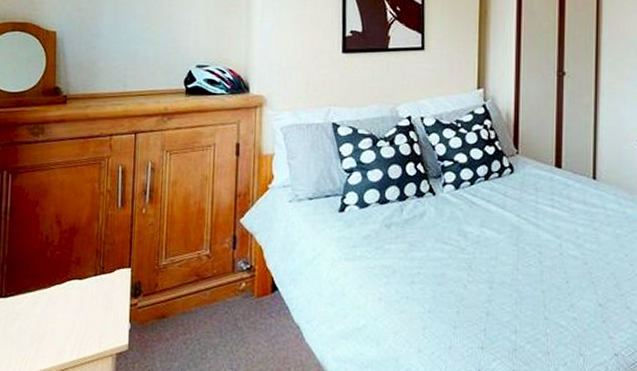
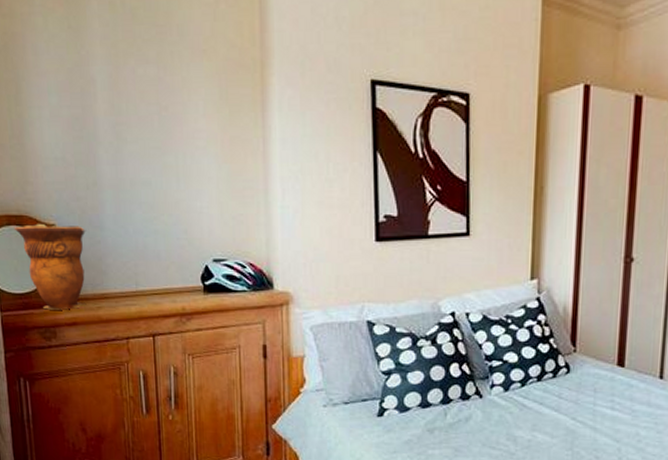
decorative vase: none [17,31,84,108] -> present [14,224,87,310]

